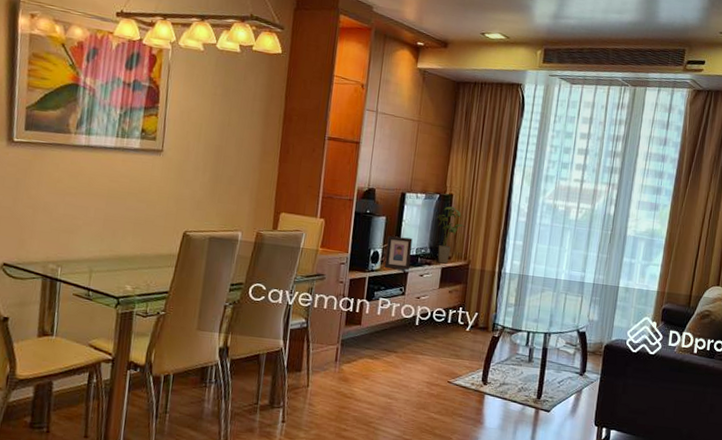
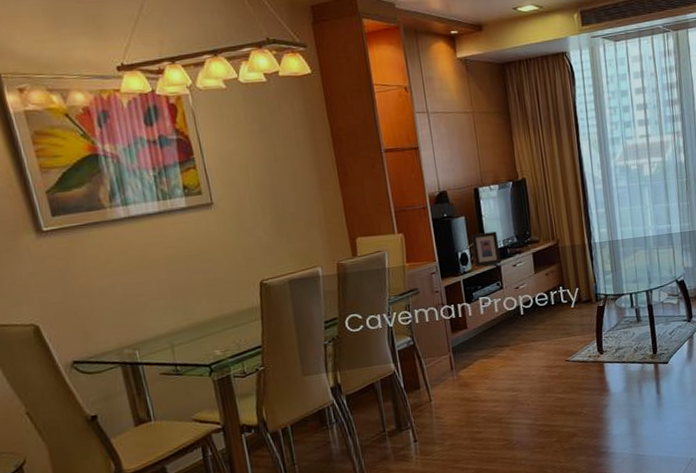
house plant: present [436,206,465,264] -> none [515,190,545,249]

